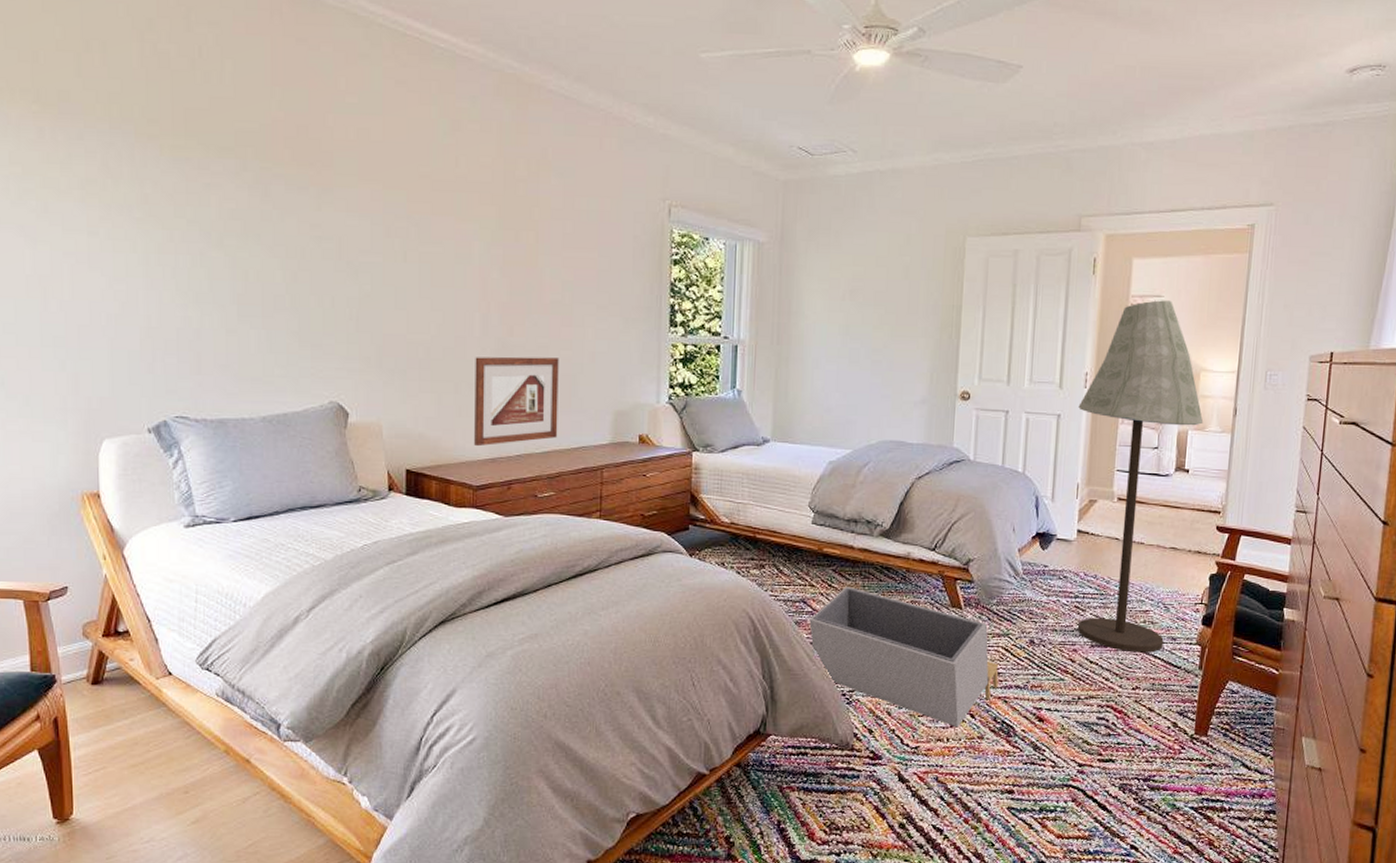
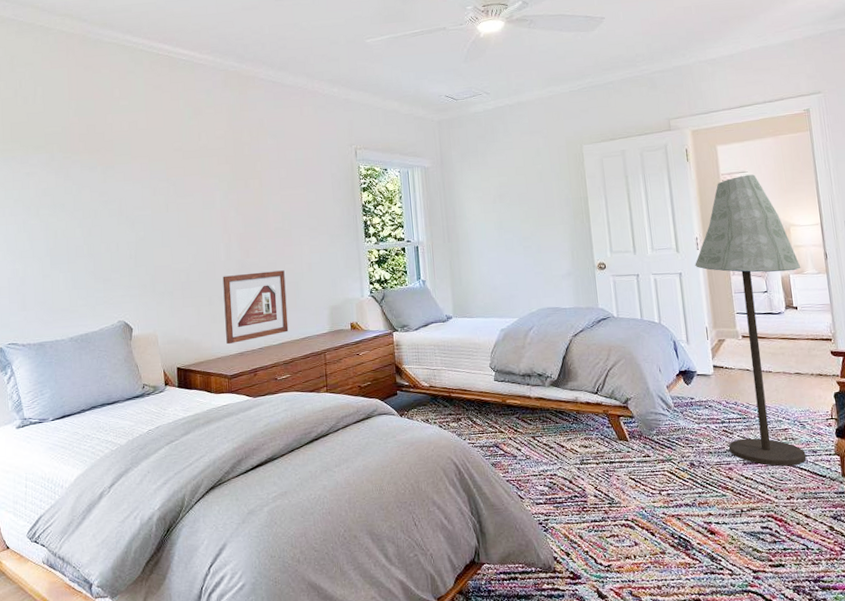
storage bin: present [809,586,999,728] -> none [503,429,670,545]

